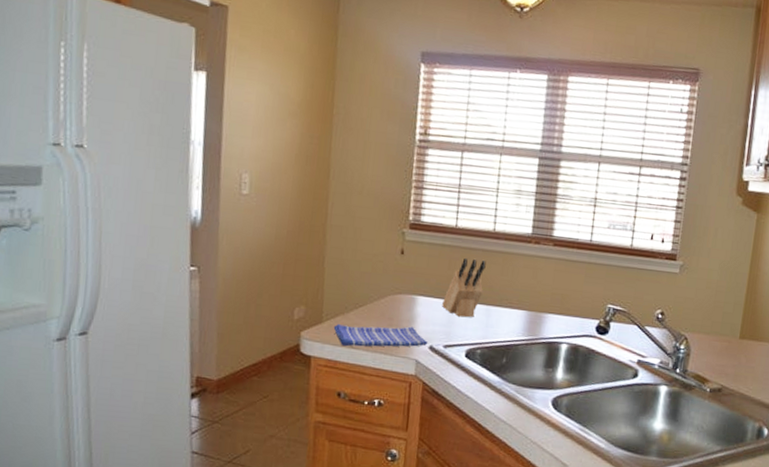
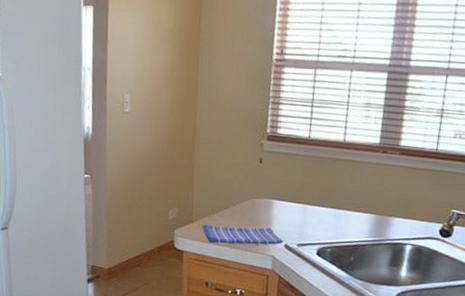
knife block: present [442,257,486,318] -> none [296,166,337,220]

